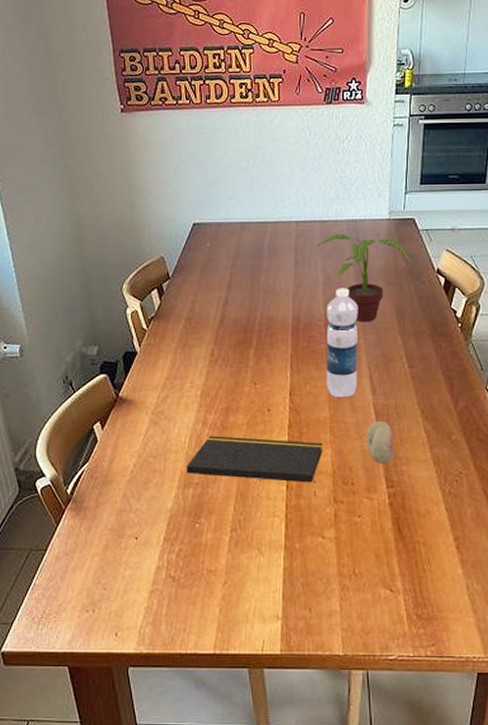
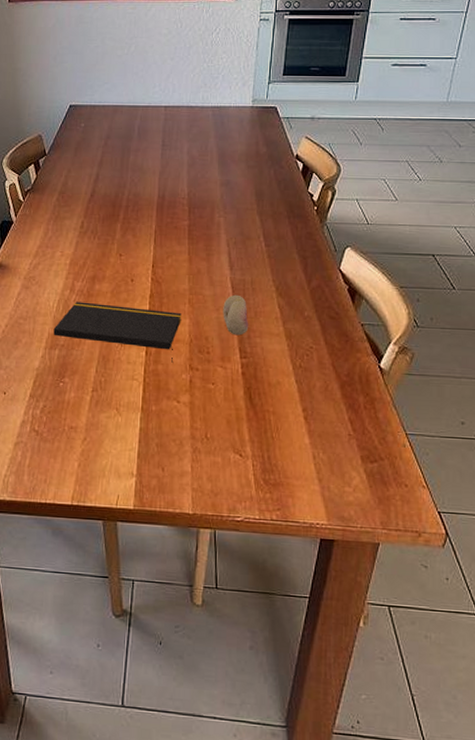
potted plant: present [314,234,410,322] -> none [181,119,270,202]
water bottle: present [326,288,358,398] -> none [187,169,220,272]

